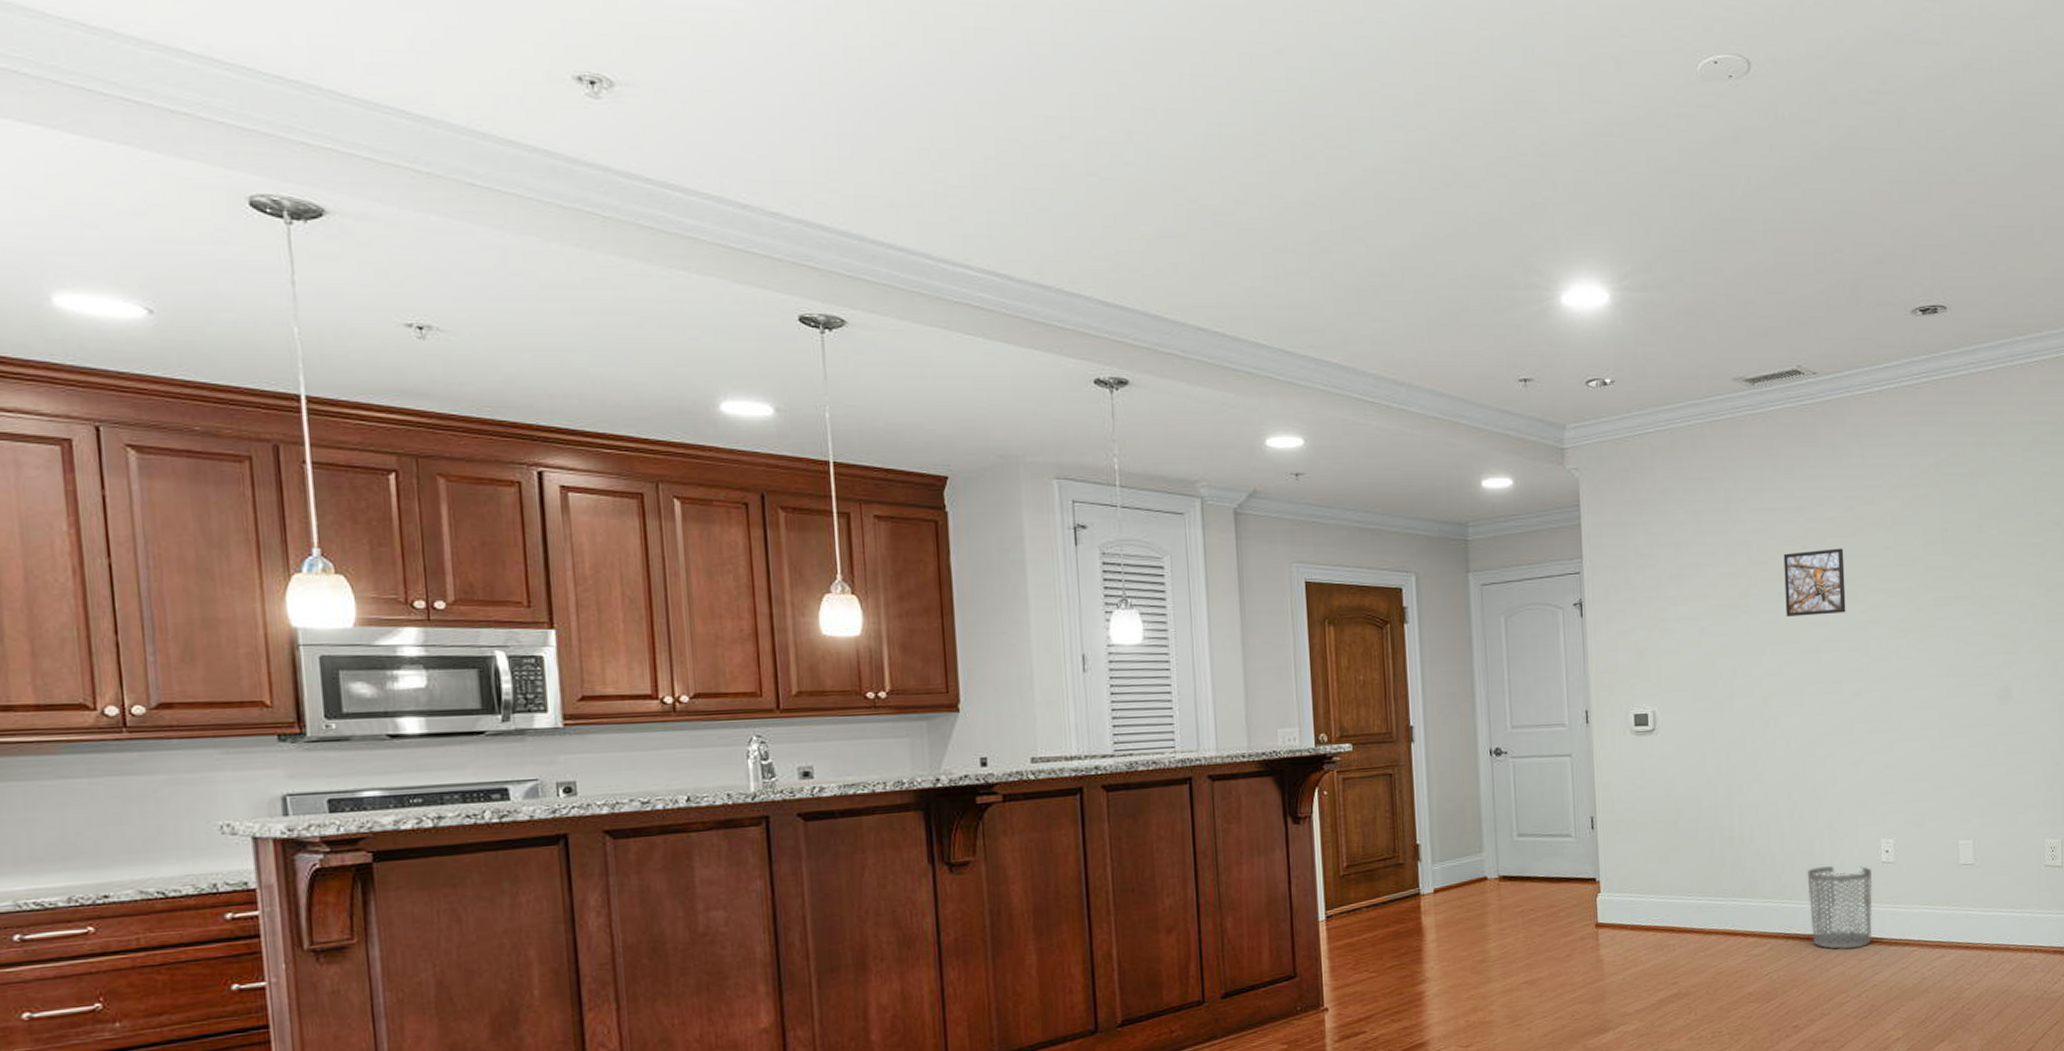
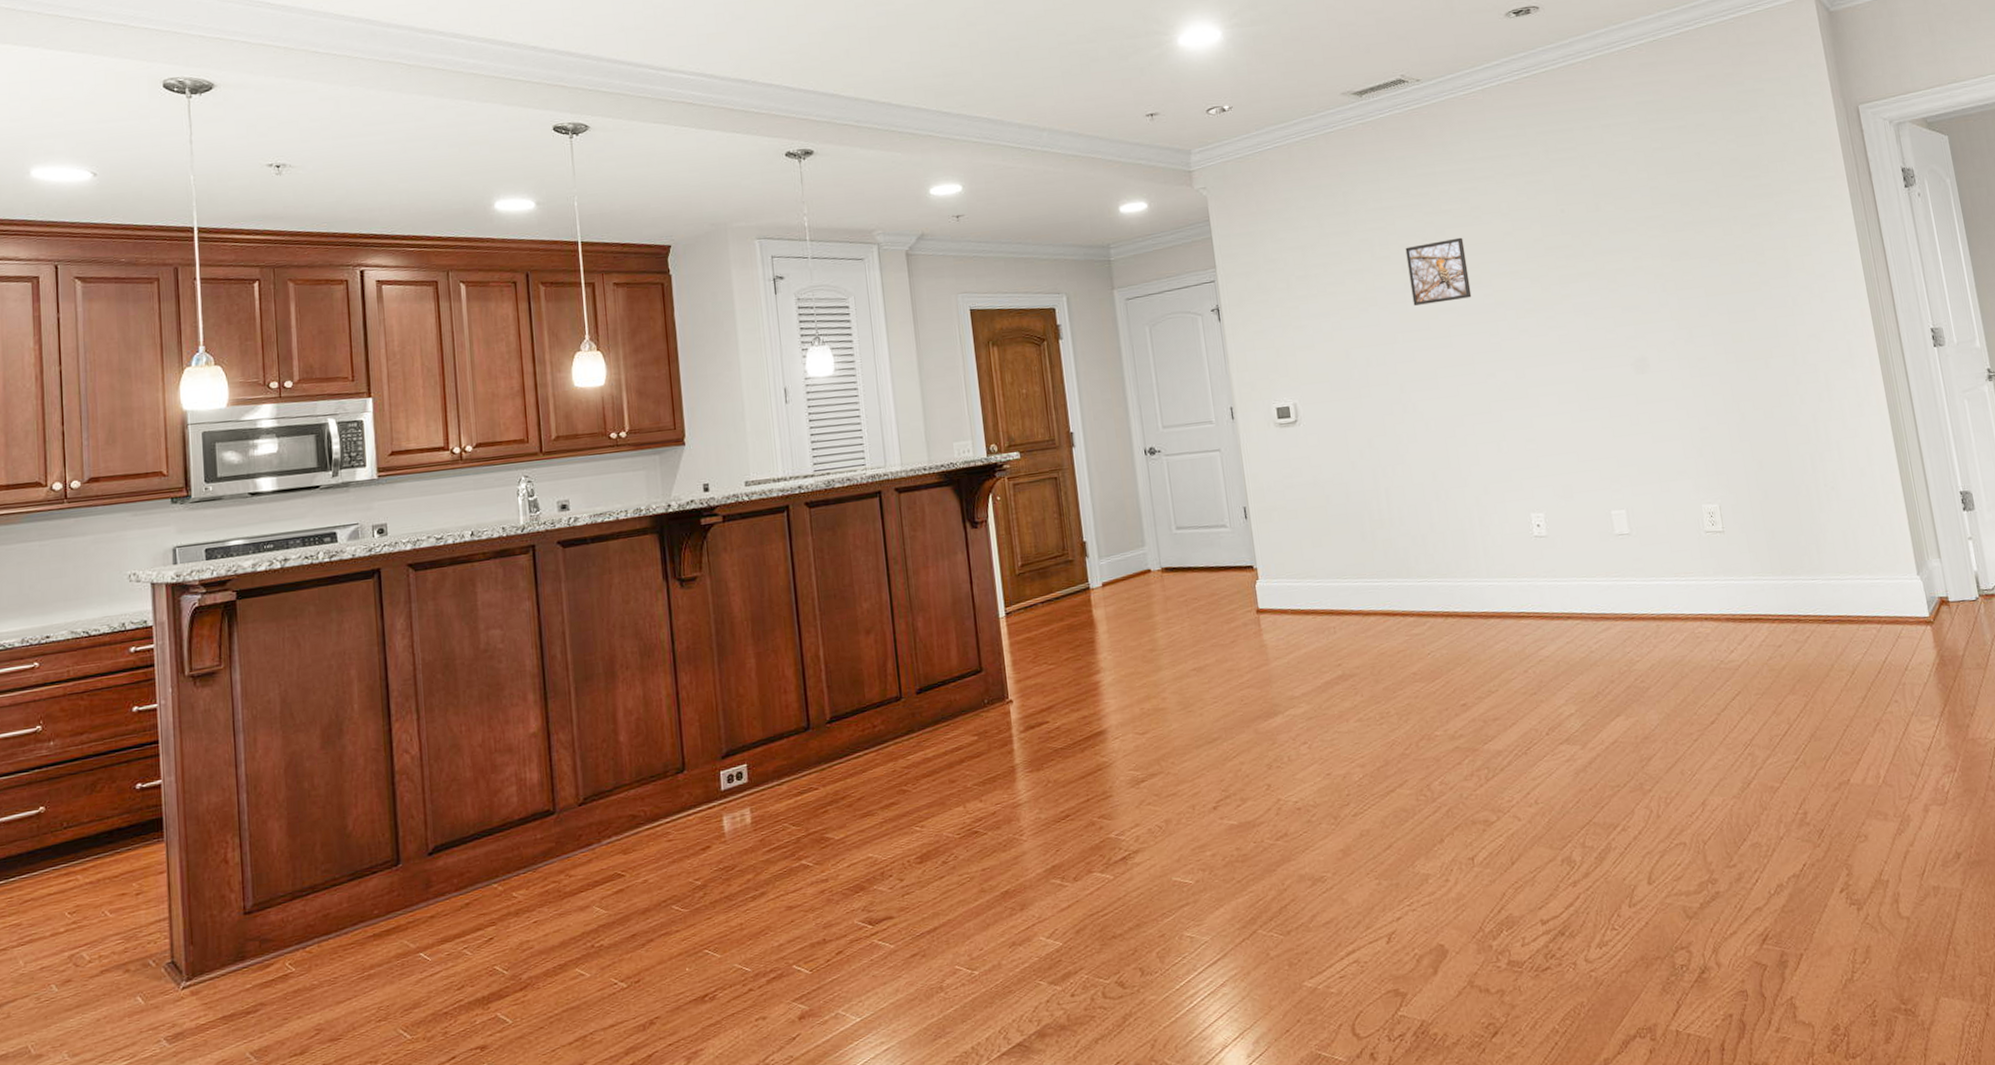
waste bin: present [1807,866,1873,950] -> none [1459,541,1533,626]

